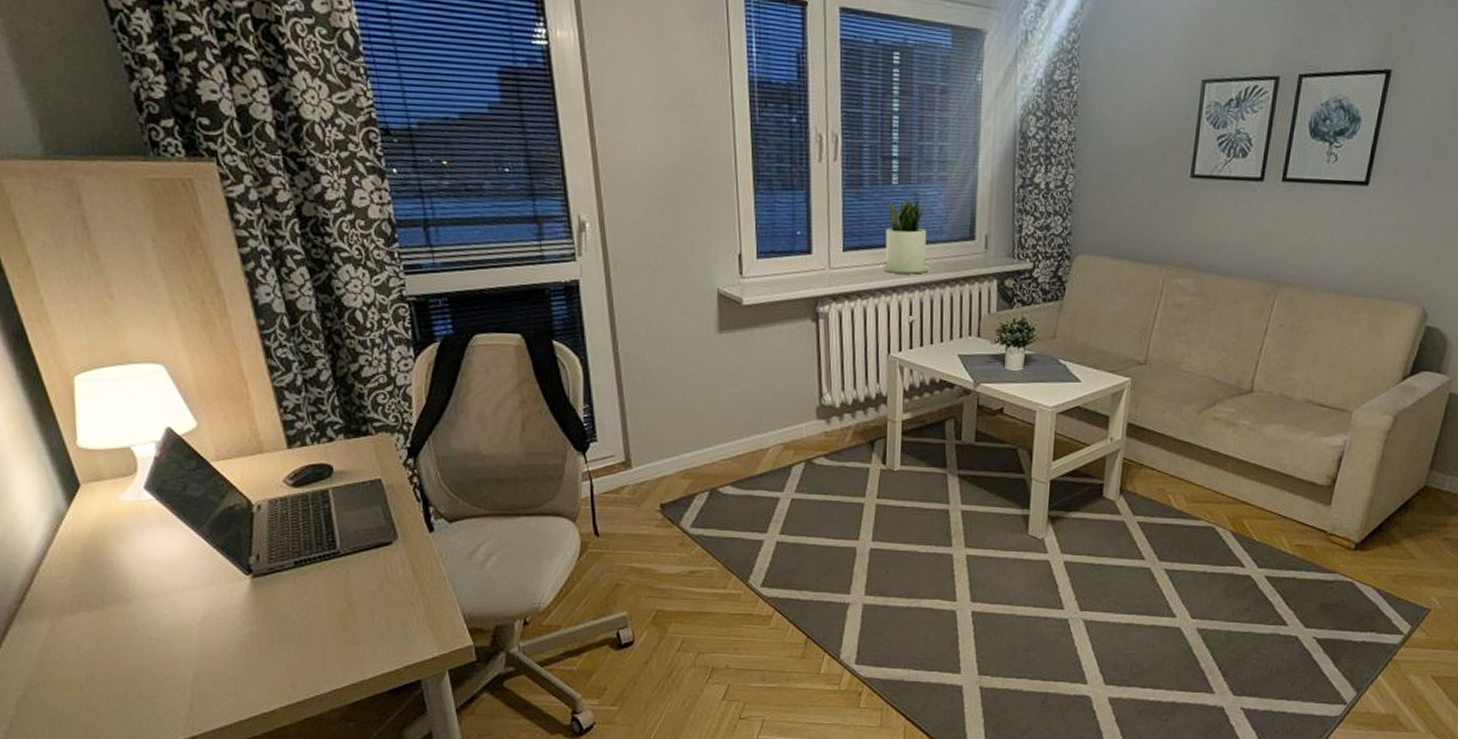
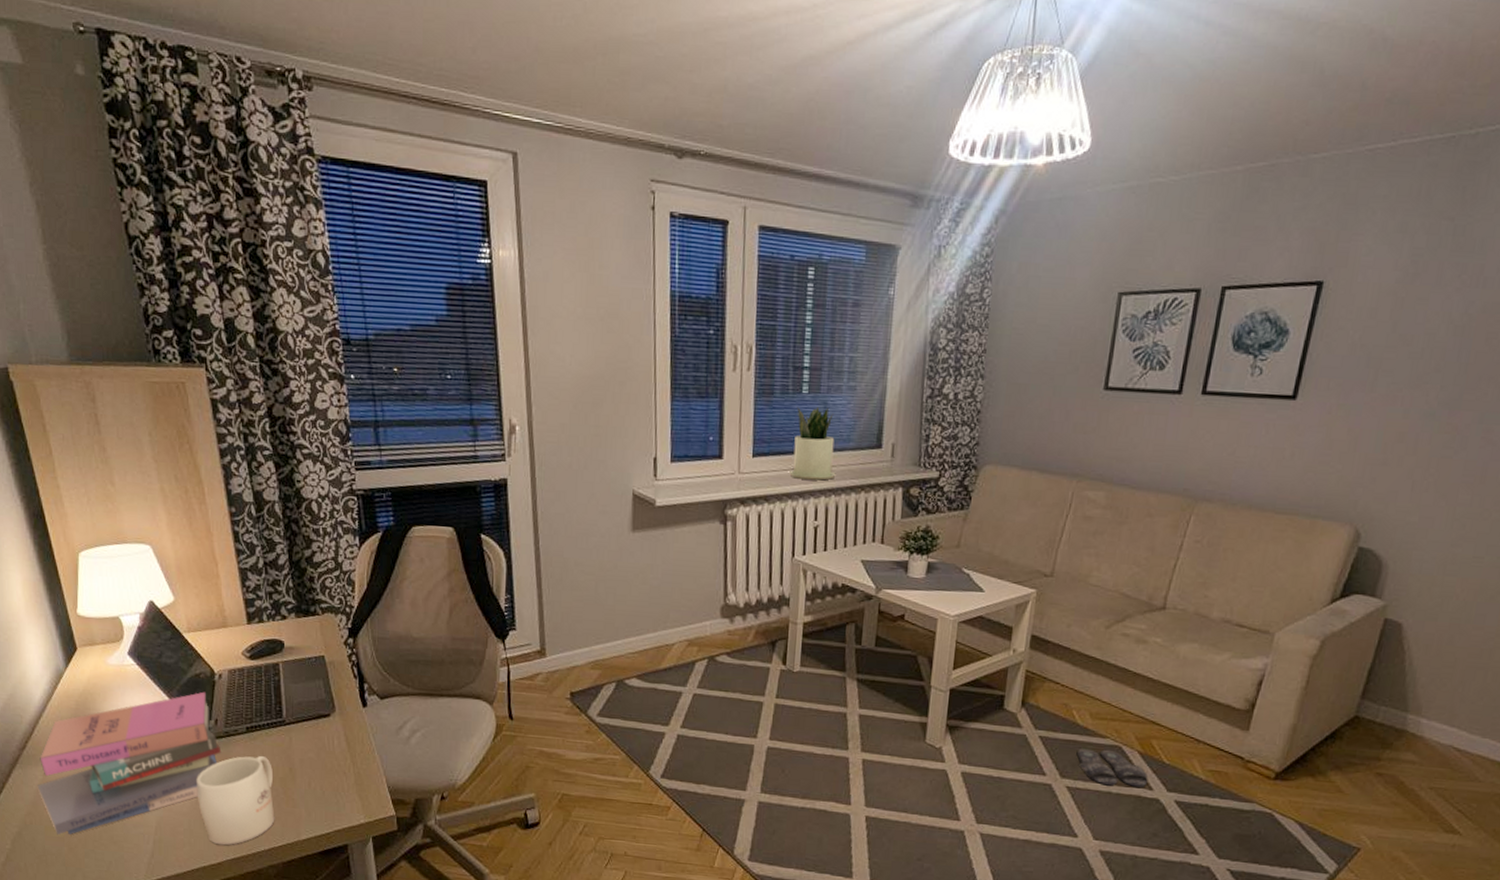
books: none [42,525,267,694] -> present [37,691,222,835]
mug: none [238,591,335,692] -> present [196,755,275,846]
slippers: none [1173,531,1240,566] -> present [1076,748,1148,788]

